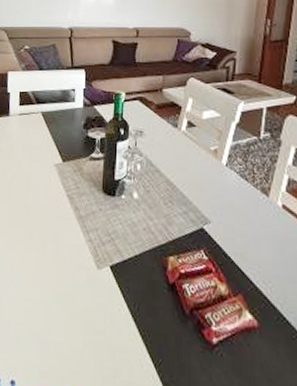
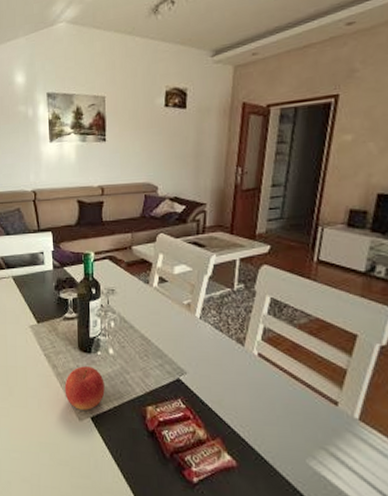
fruit: none [85,210,127,258] -> present [64,366,105,410]

